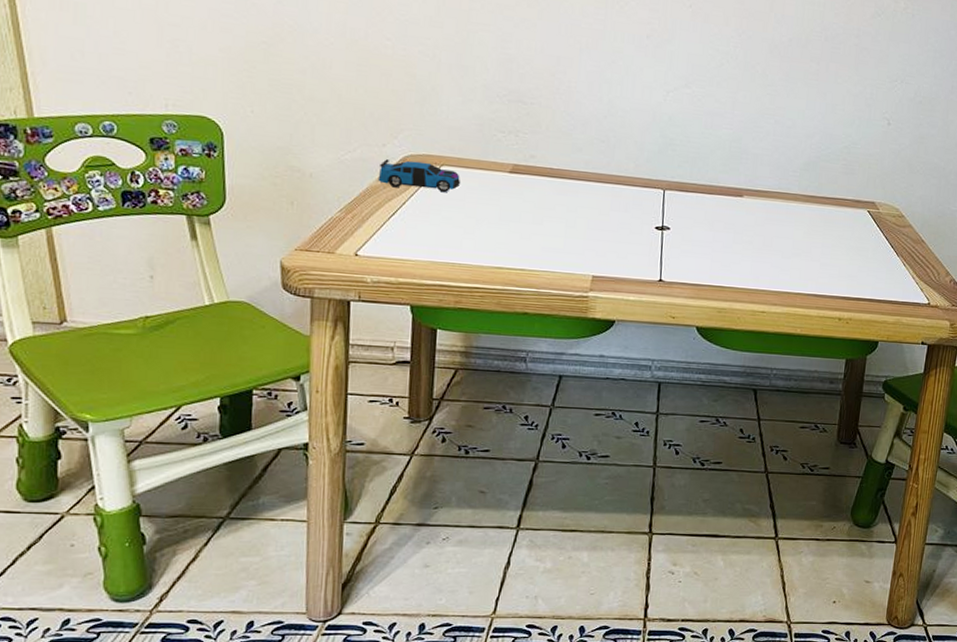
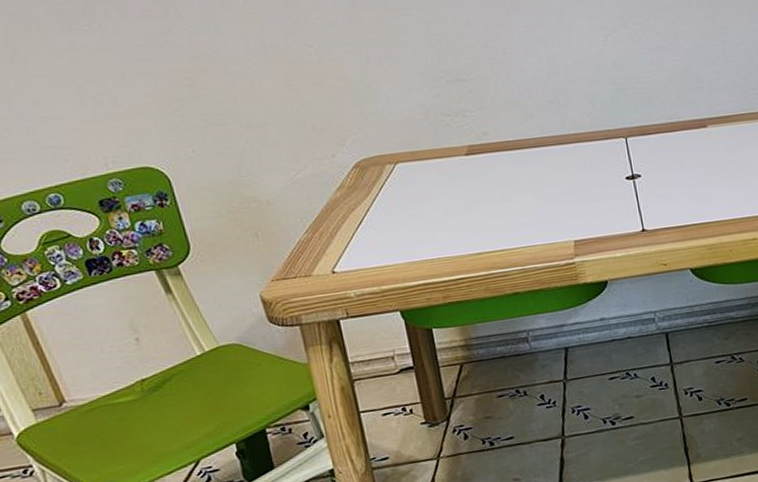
toy car: present [377,159,461,193] -> none [334,163,420,197]

